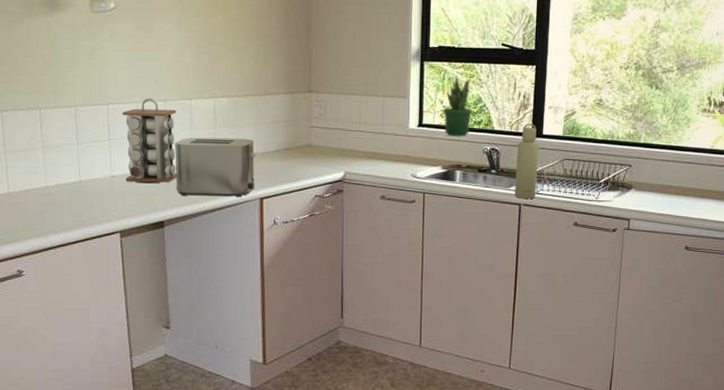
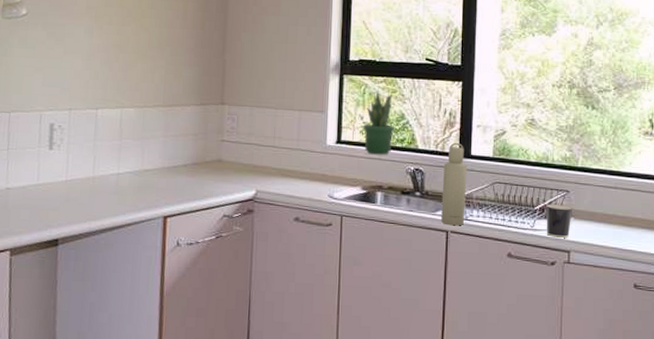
spice rack: present [122,98,177,184] -> none [21,106,81,198]
toaster: present [175,137,257,197] -> none [74,148,163,215]
mug: none [609,178,634,208] -> present [546,204,572,239]

